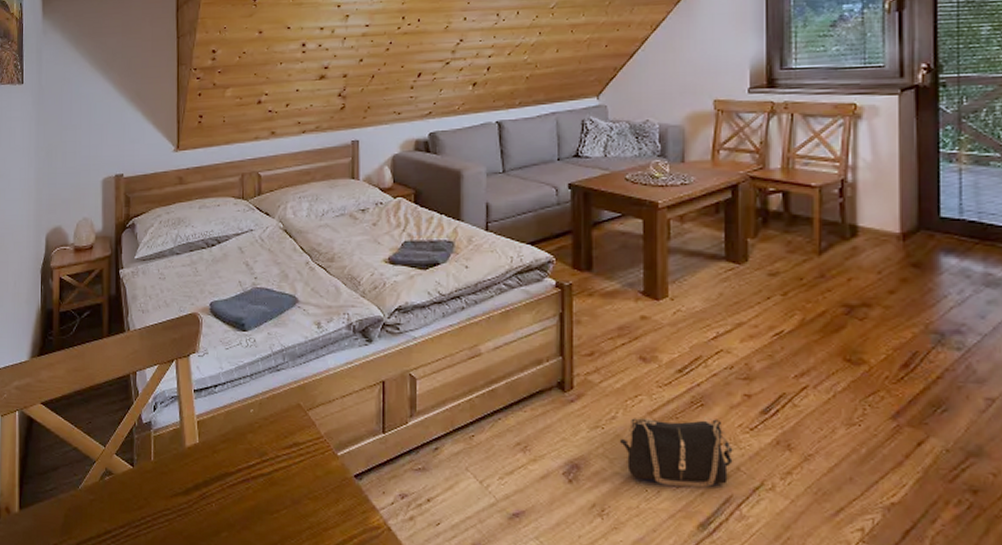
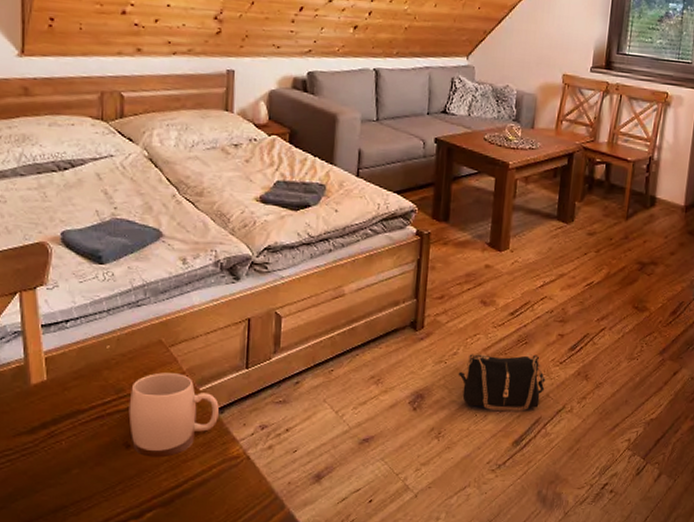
mug: none [271,436,357,525] -> present [128,372,219,458]

